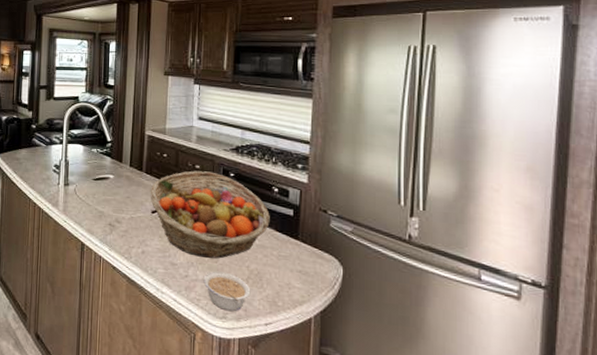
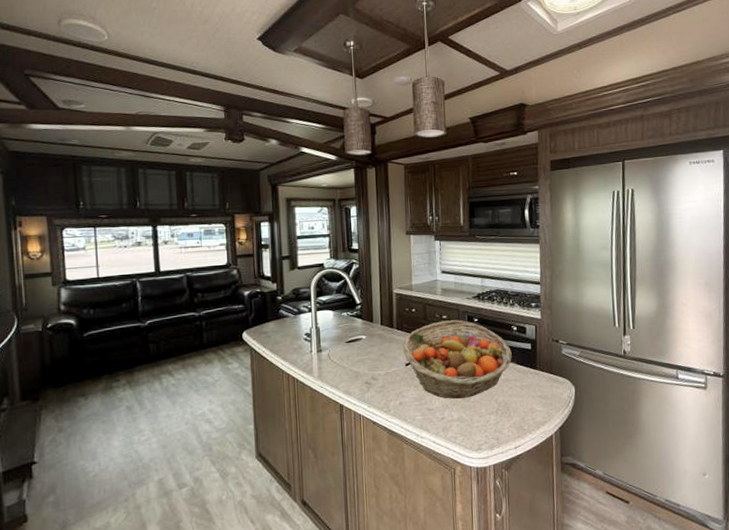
legume: present [203,271,251,312] -> none [458,408,501,443]

